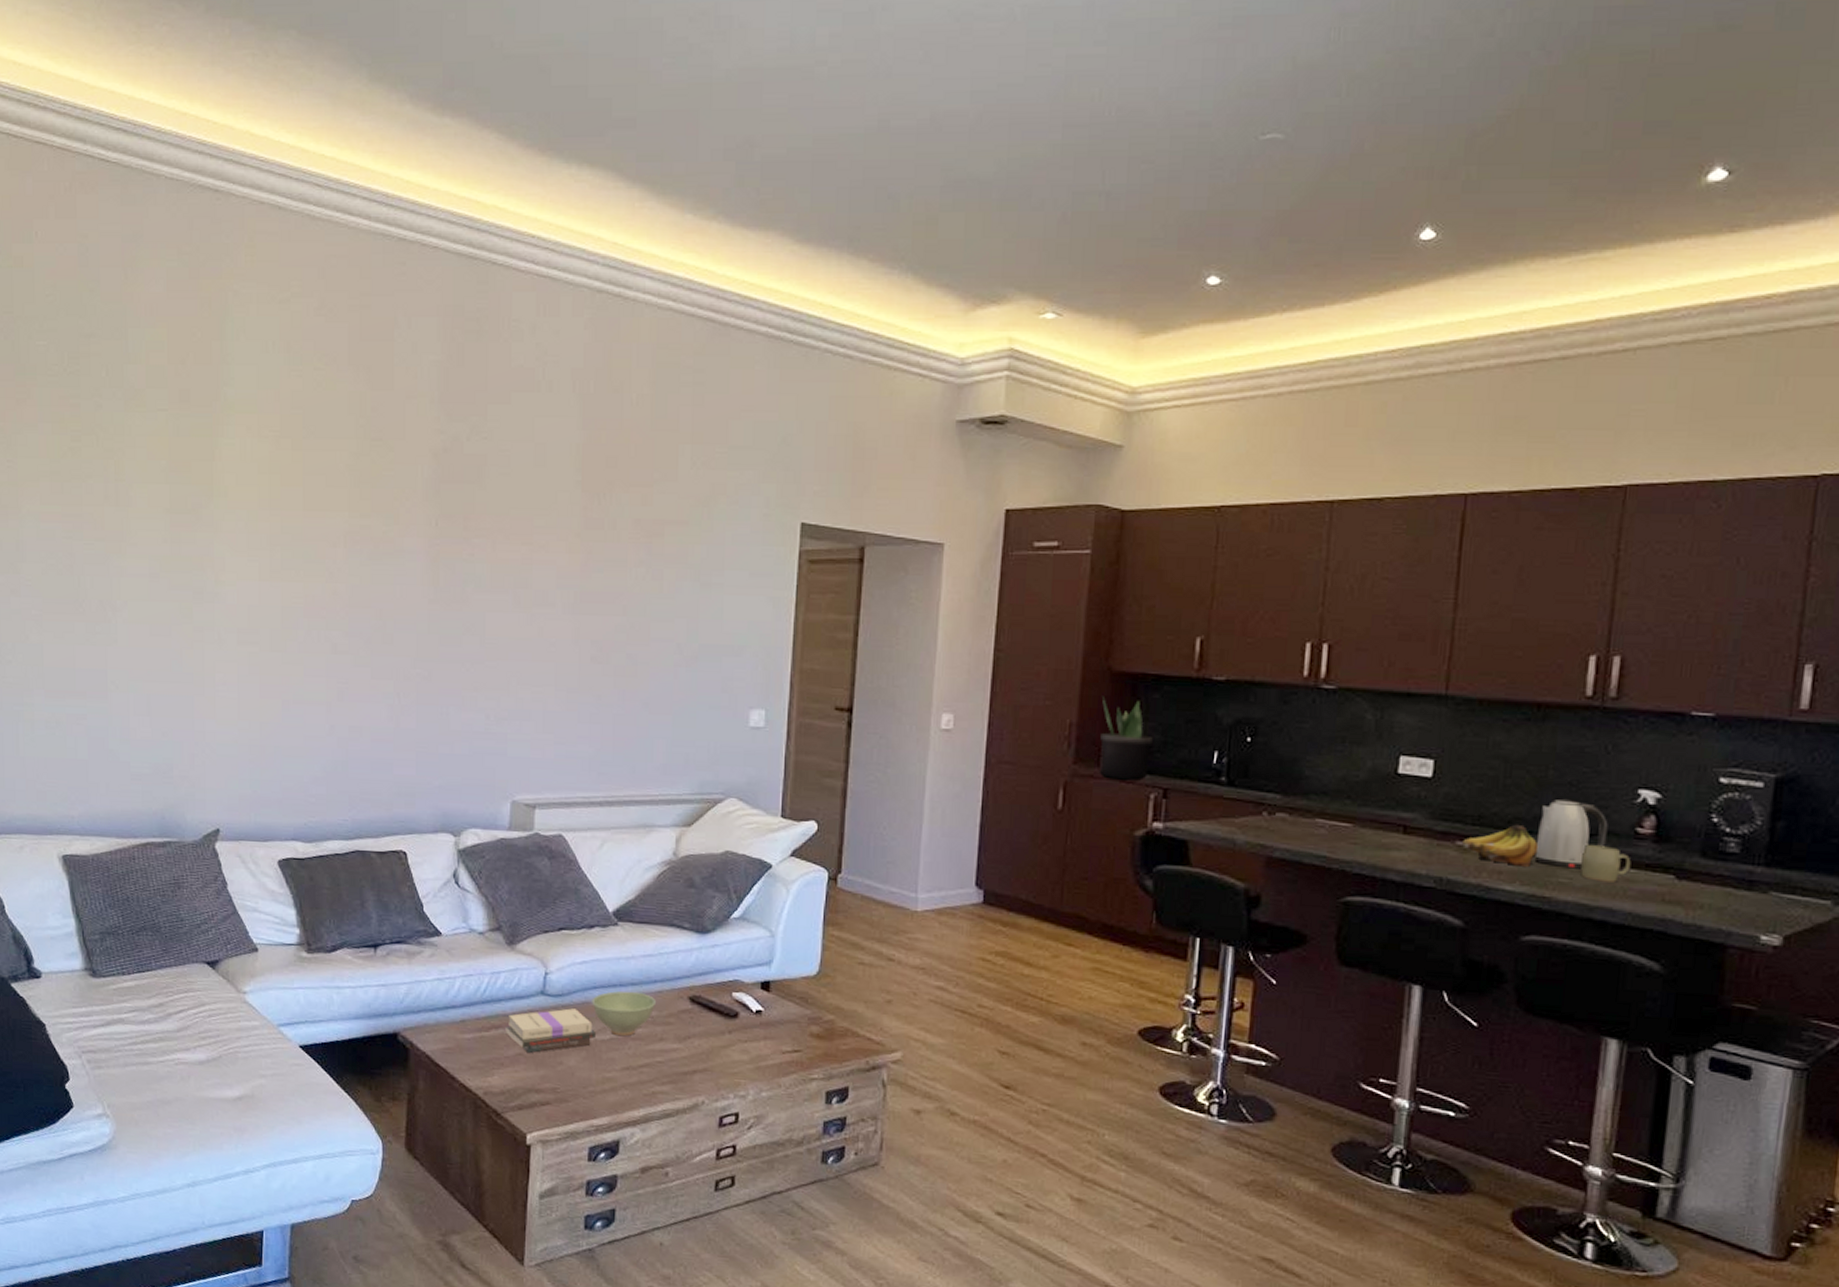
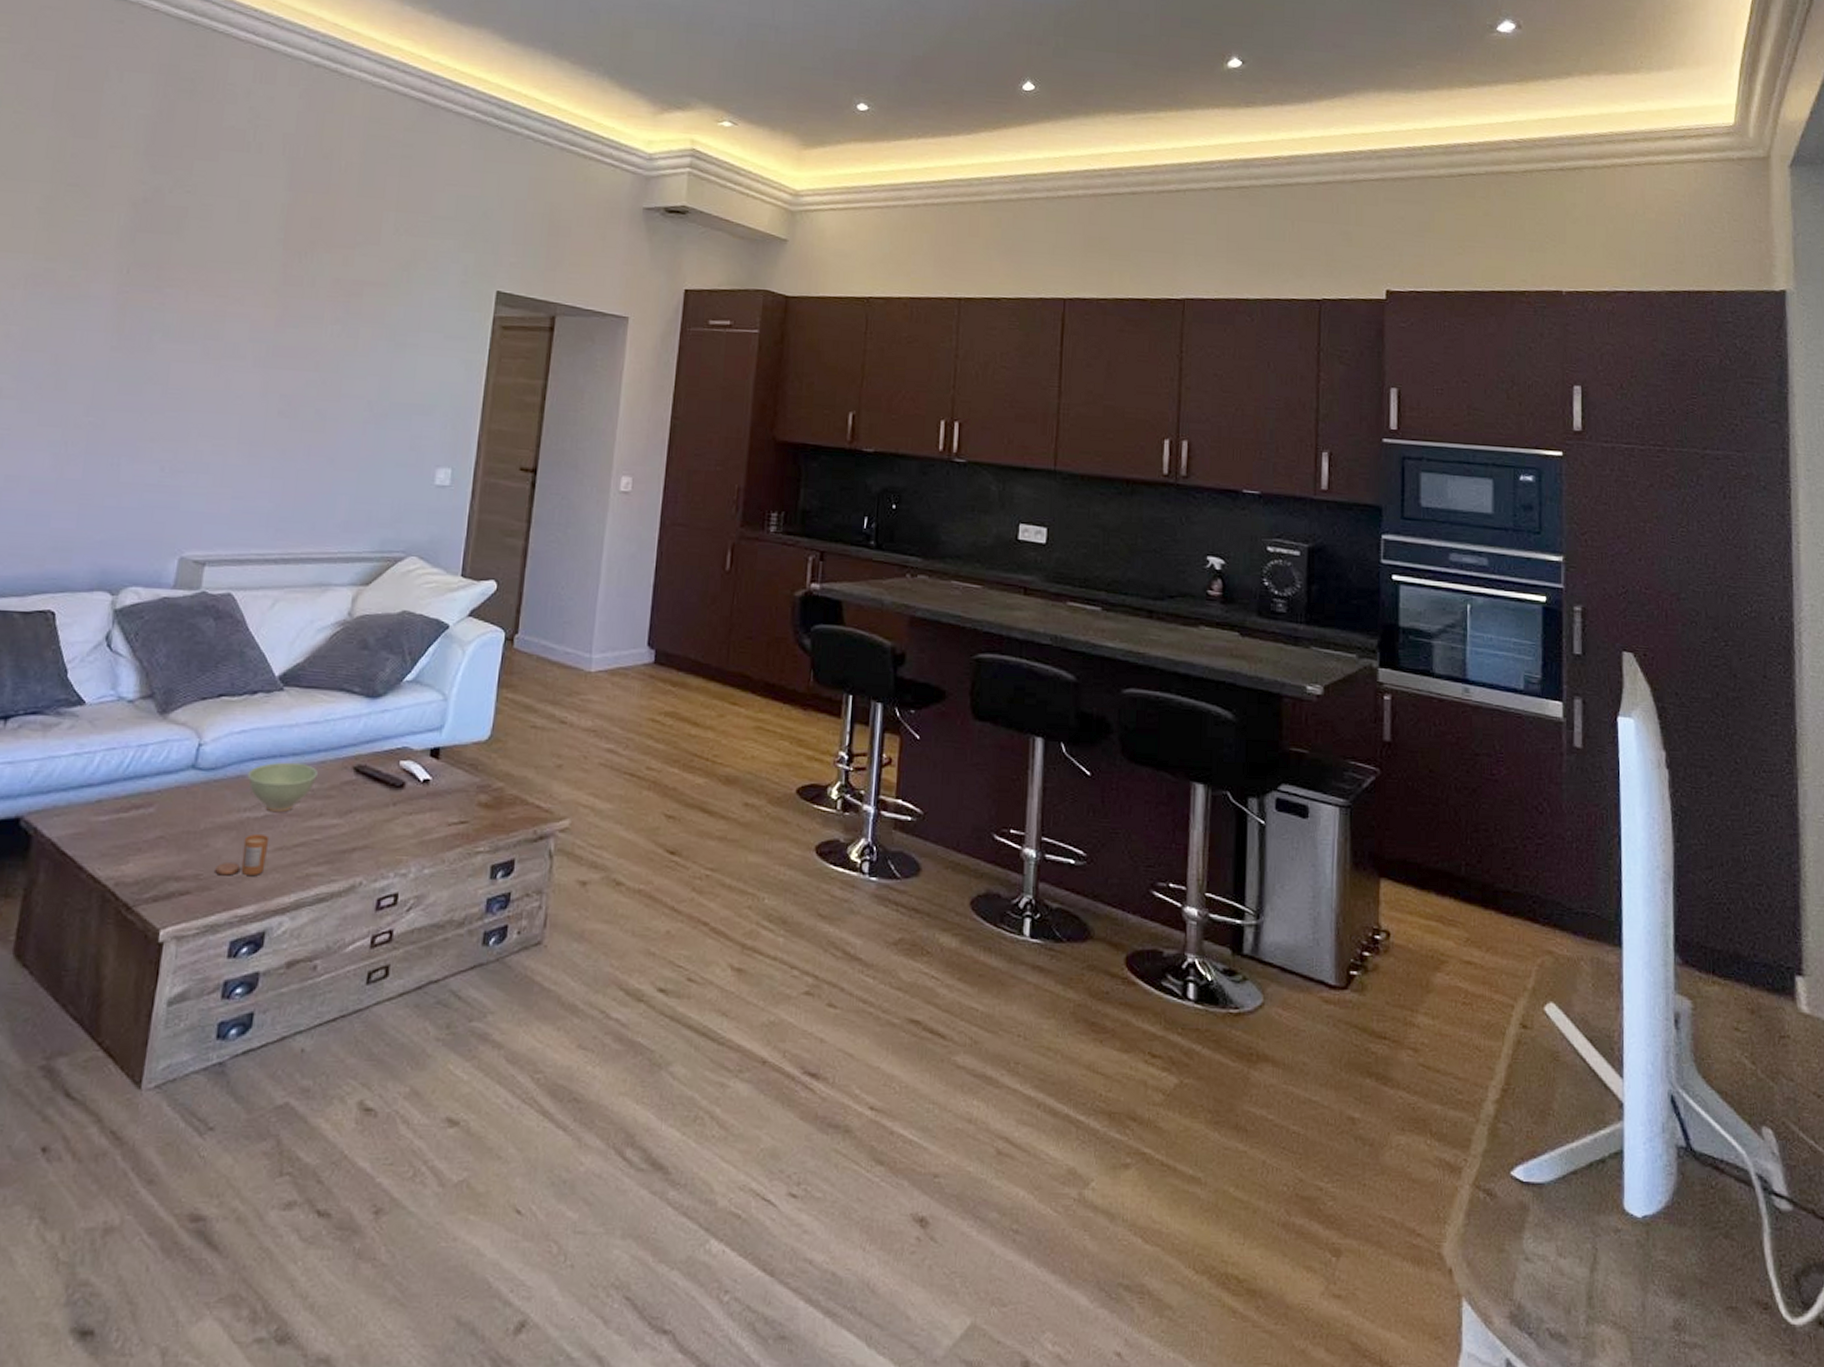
books: present [506,1008,597,1053] -> none [147,783,250,835]
candle: none [570,1055,616,1092] -> present [215,834,270,877]
planter: present [1100,697,1153,781] -> none [764,465,811,544]
fruit: present [1460,824,1539,868] -> none [1071,586,1133,627]
kettle: present [1534,798,1608,869] -> none [1130,563,1186,627]
mug: present [1580,844,1631,882] -> none [1167,604,1205,639]

